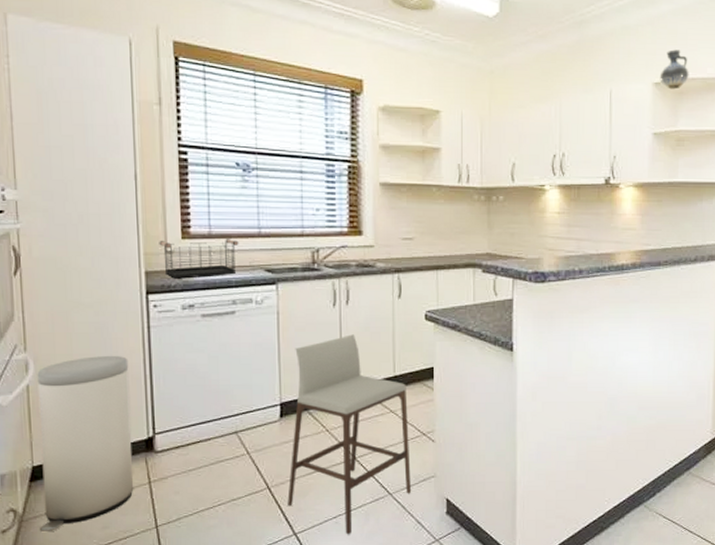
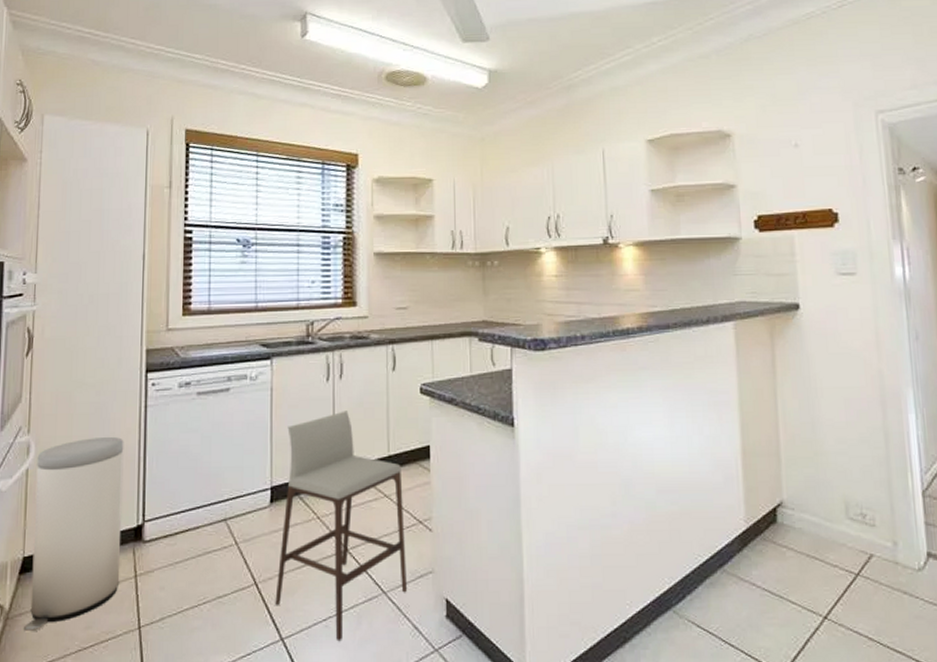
dish rack: present [159,239,239,279] -> none [161,314,236,356]
ceramic jug: present [659,49,689,90] -> none [652,106,684,146]

